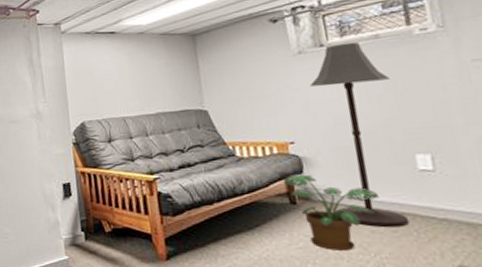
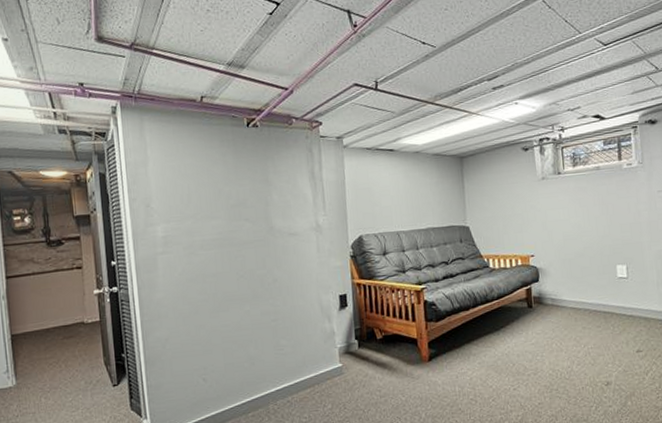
potted plant: present [283,173,379,251] -> none [524,281,590,345]
floor lamp: present [310,41,410,228] -> none [549,171,609,324]

